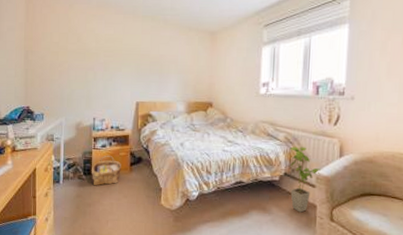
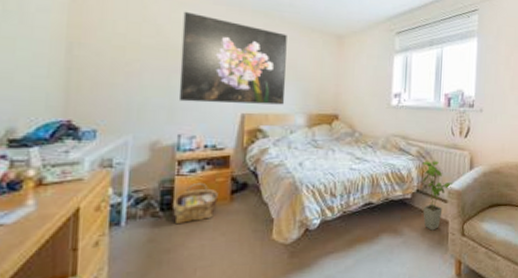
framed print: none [93,21,170,94] -> present [178,11,287,105]

